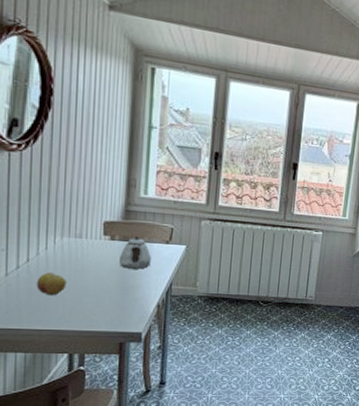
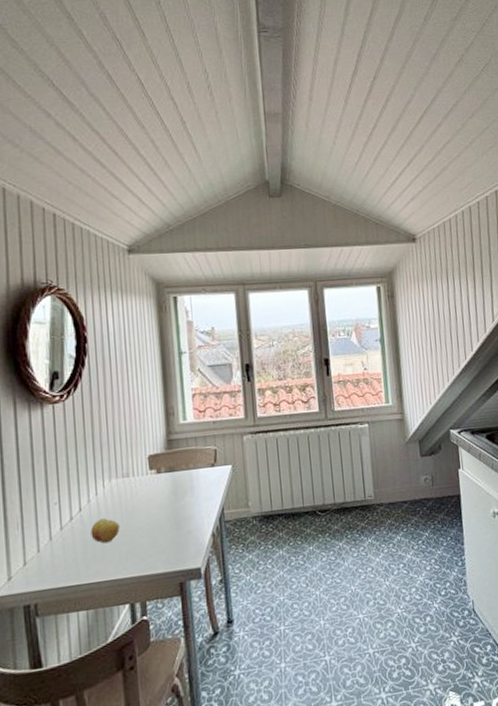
teapot: present [120,237,151,269] -> none [168,465,199,501]

